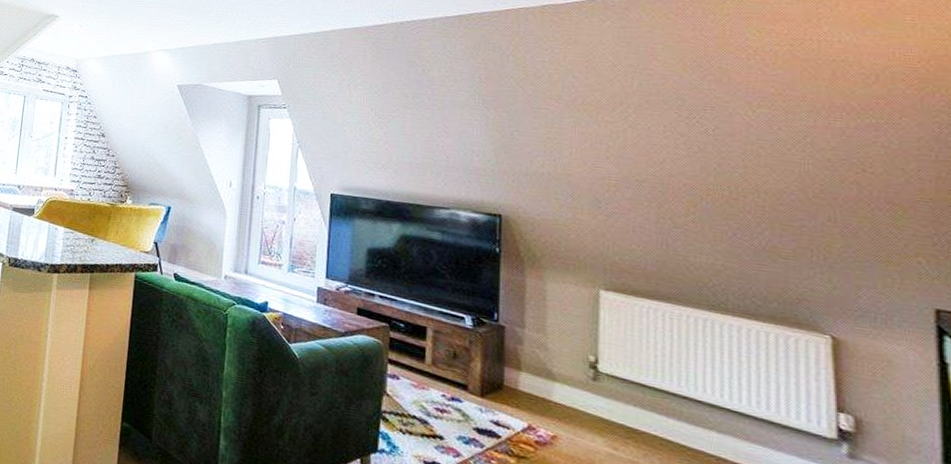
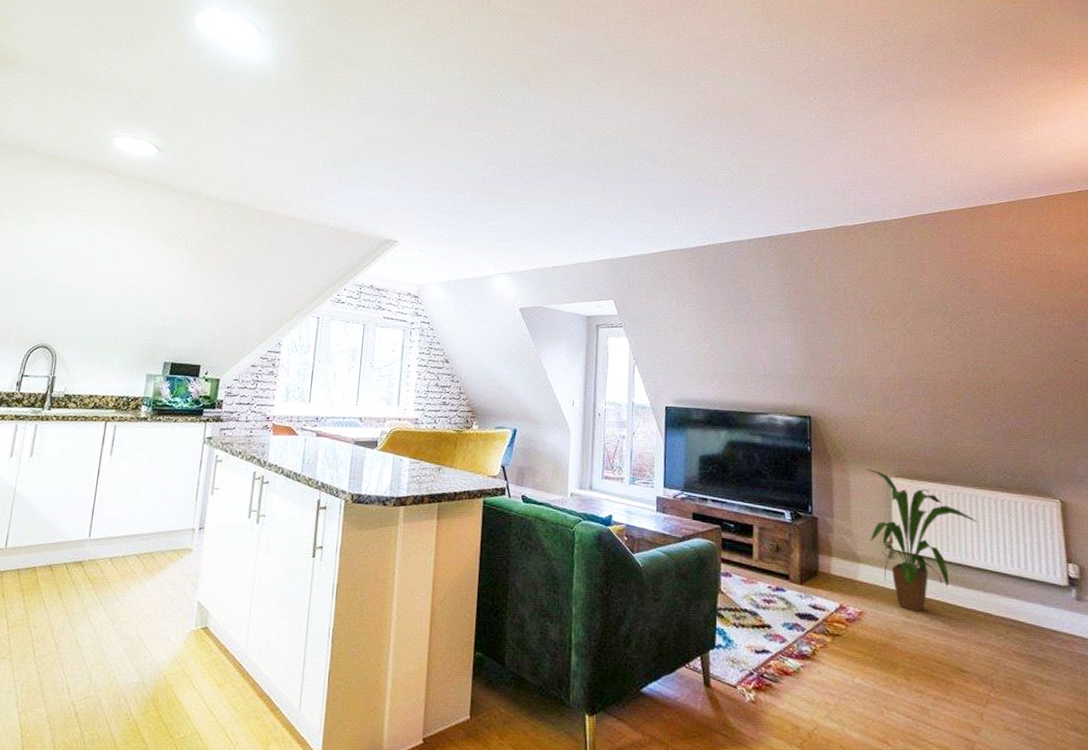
house plant: none [567,278,713,445] -> present [866,469,978,612]

